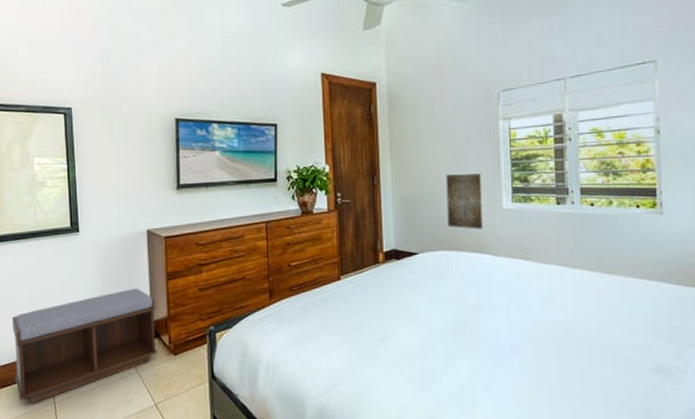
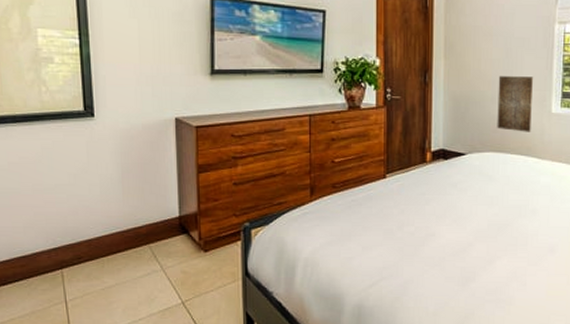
bench: present [11,288,158,404] -> none [12,180,186,303]

